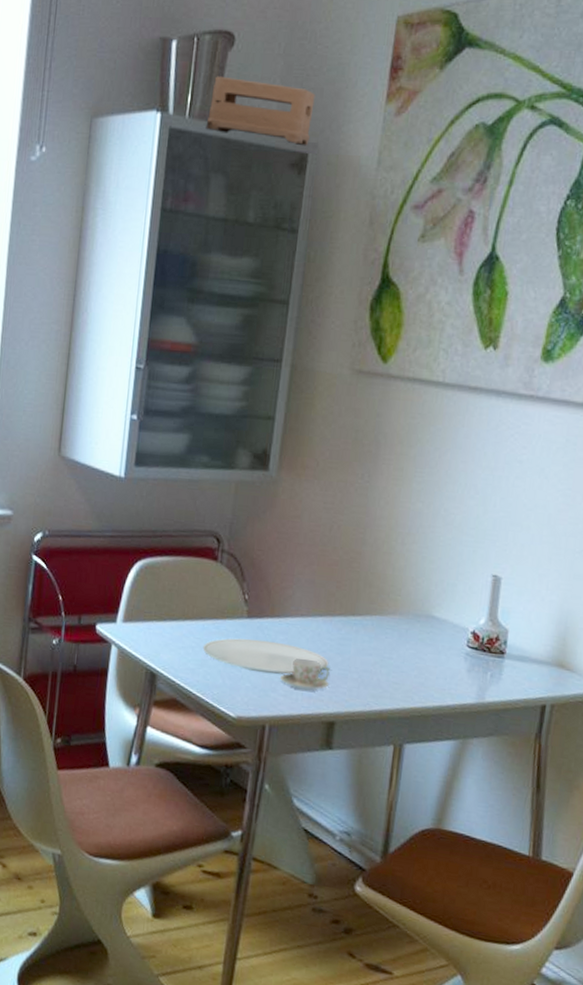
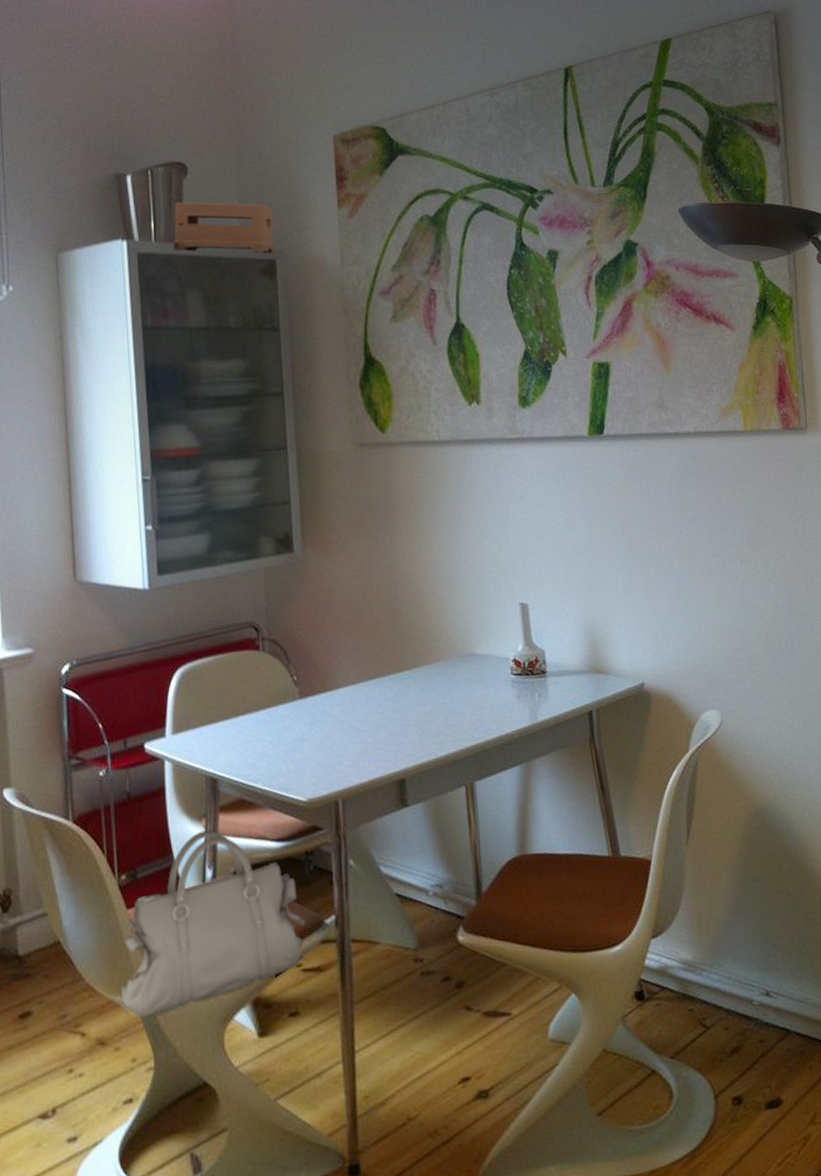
shoulder bag: none [41,718,214,870] -> present [121,829,306,1019]
plate: present [202,638,329,675] -> none [260,714,388,750]
teacup: present [280,658,330,691] -> none [344,723,393,756]

